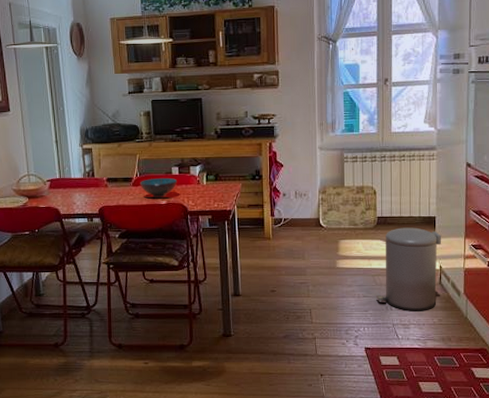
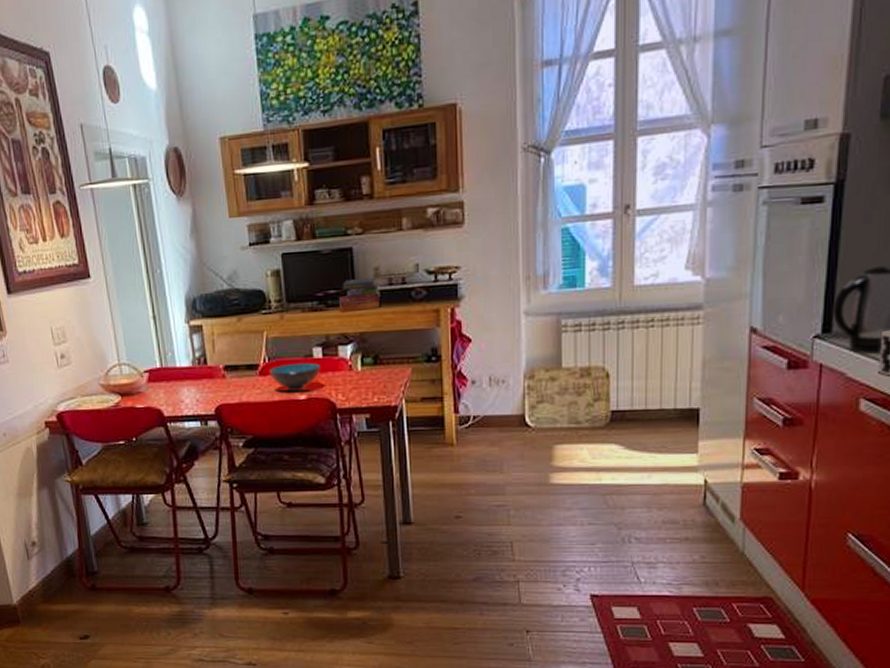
books: none [192,119,220,143] -> present [339,277,380,313]
pedal bin: present [376,227,442,311] -> none [608,425,709,545]

